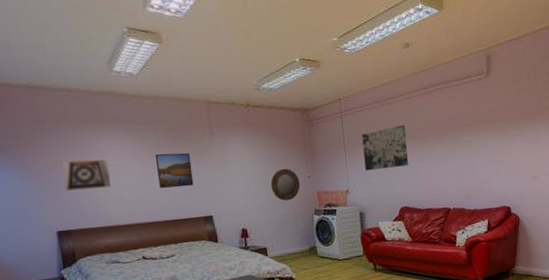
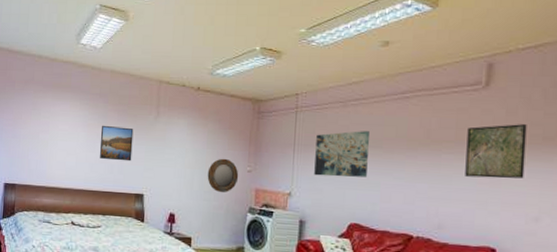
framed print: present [61,159,111,191] -> none [19,119,59,151]
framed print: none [478,103,523,152] -> present [465,124,527,179]

